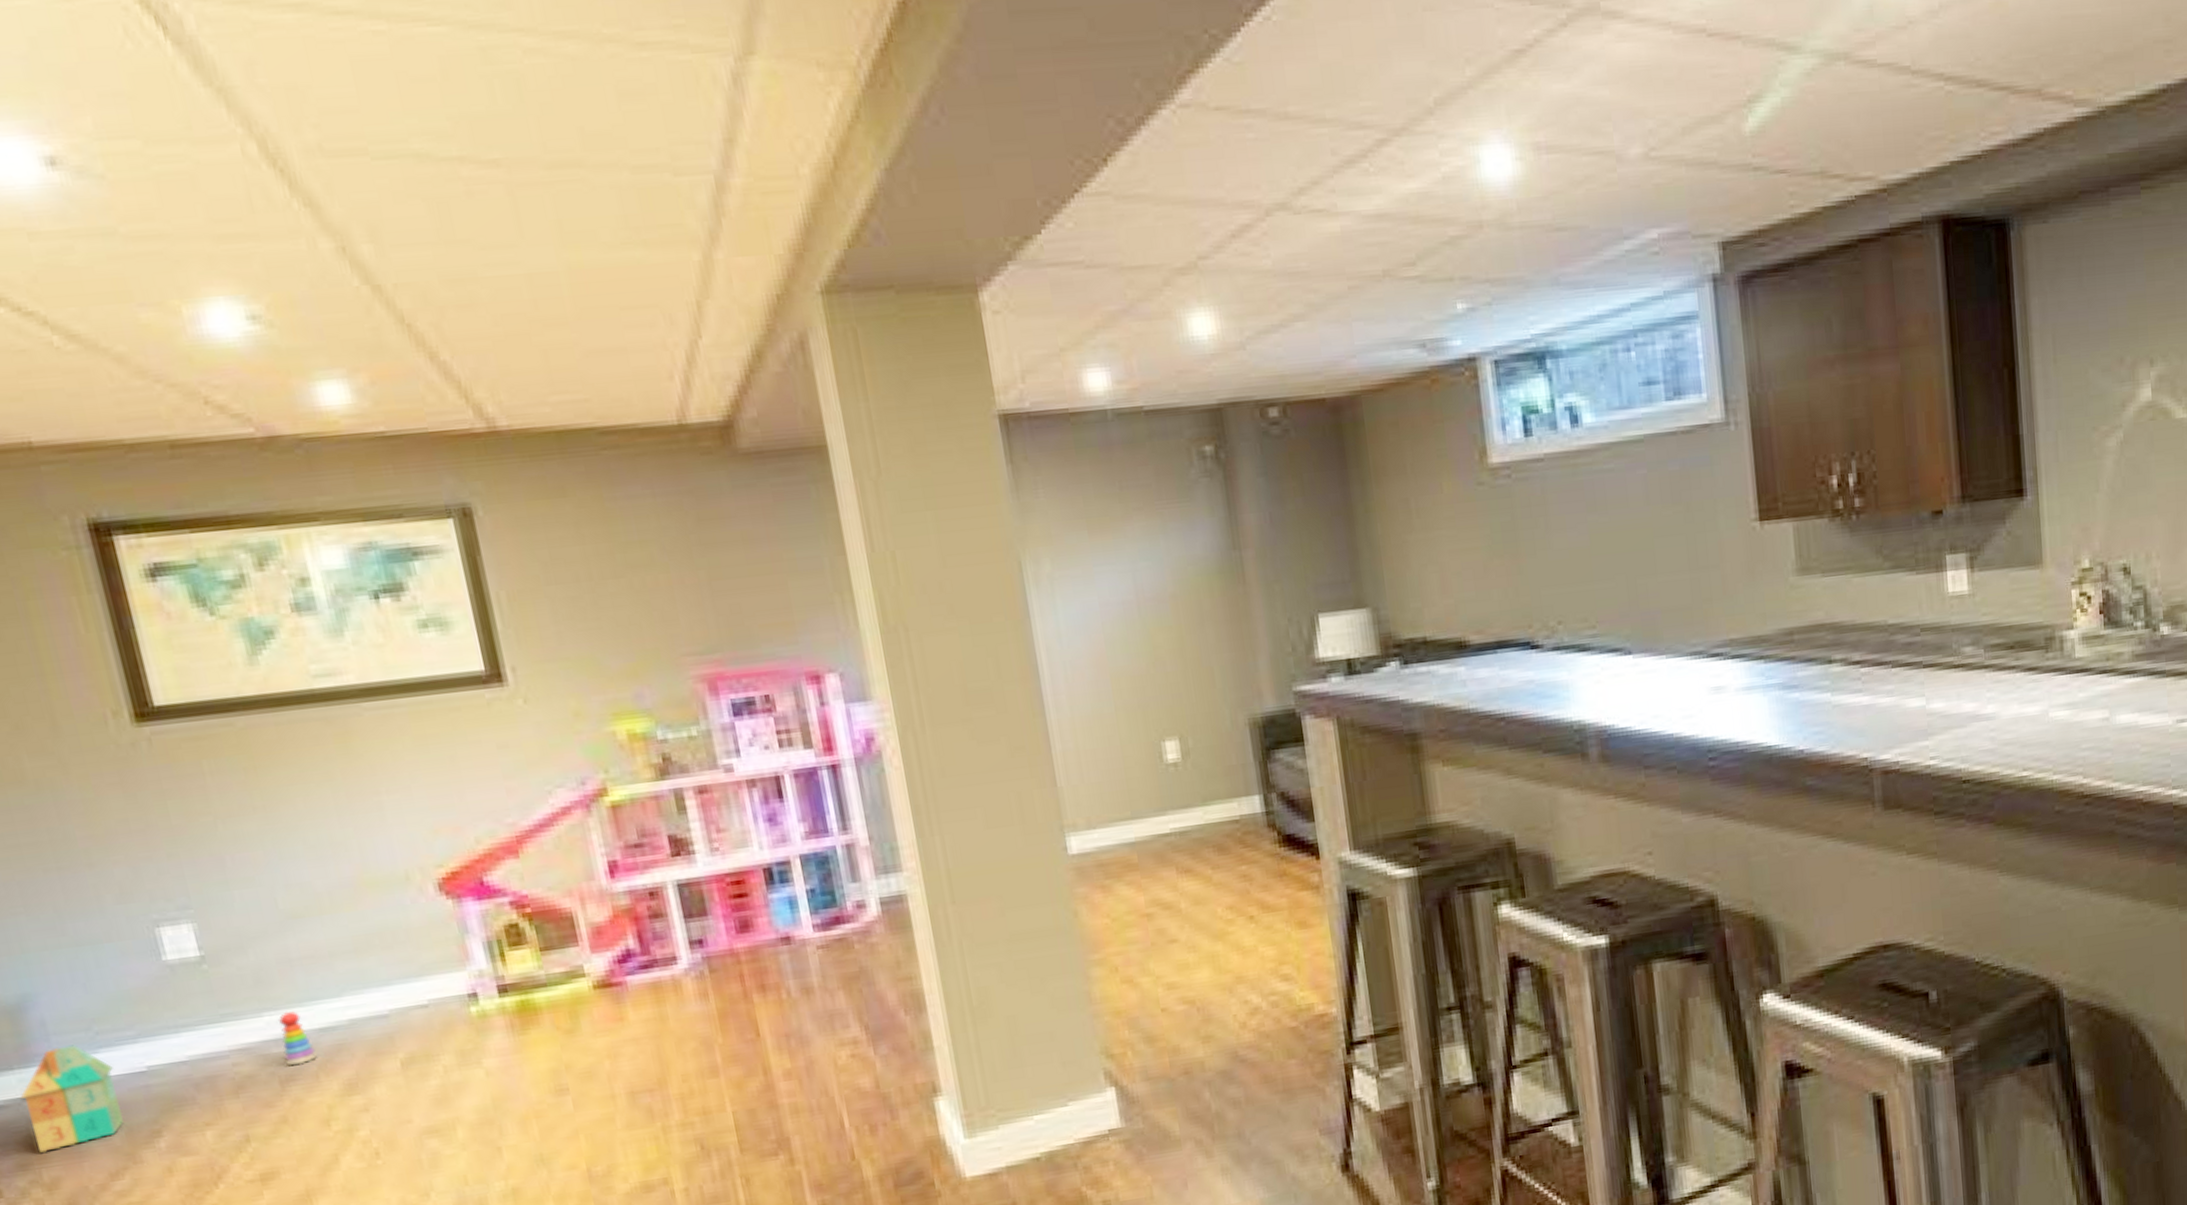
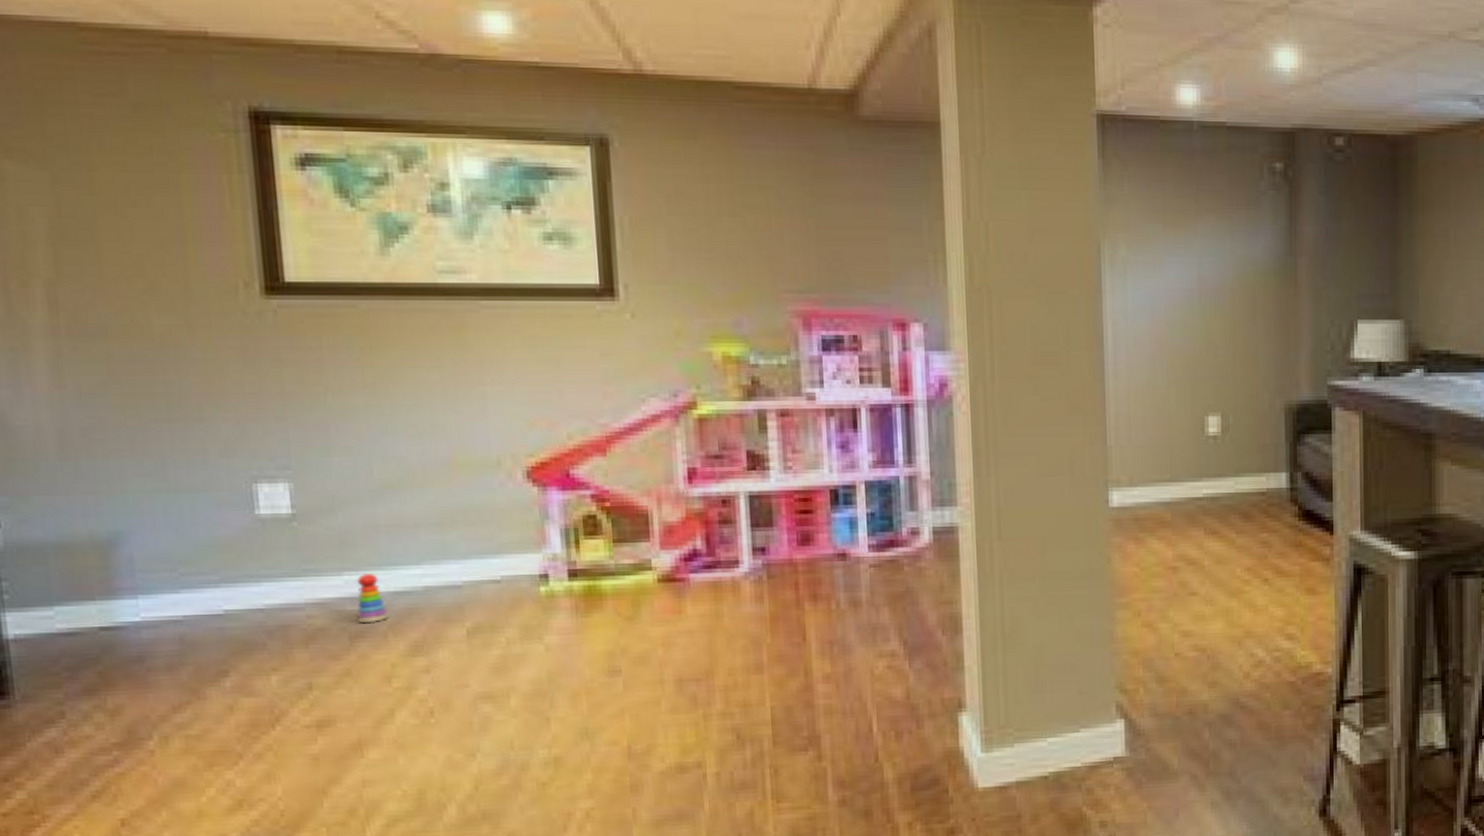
toy house: present [20,1044,124,1154] -> none [97,583,194,681]

